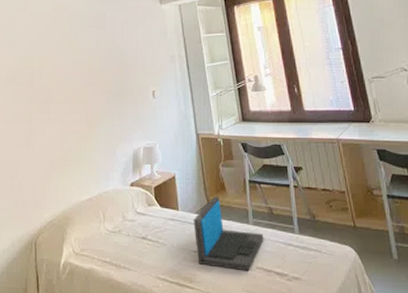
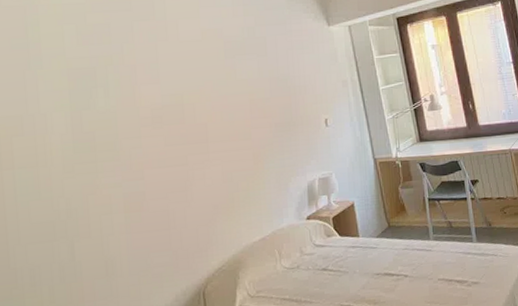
laptop: present [193,196,264,272] -> none [375,218,445,286]

